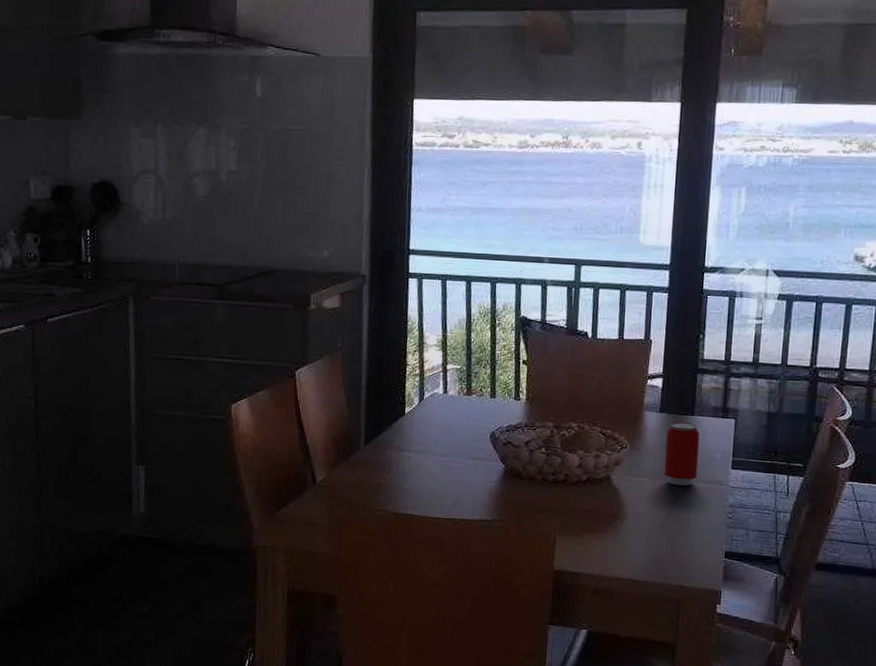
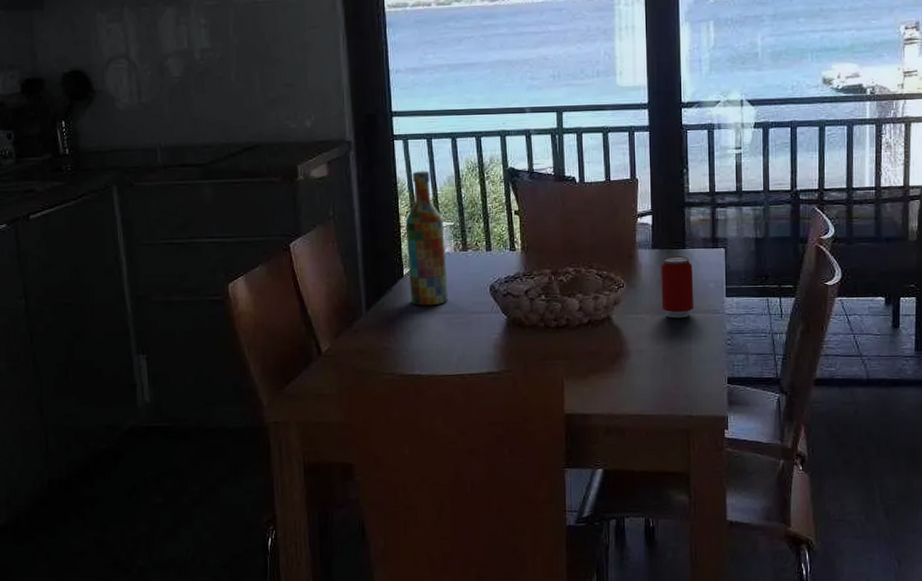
wine bottle: none [410,311,450,447] -> present [405,171,448,306]

